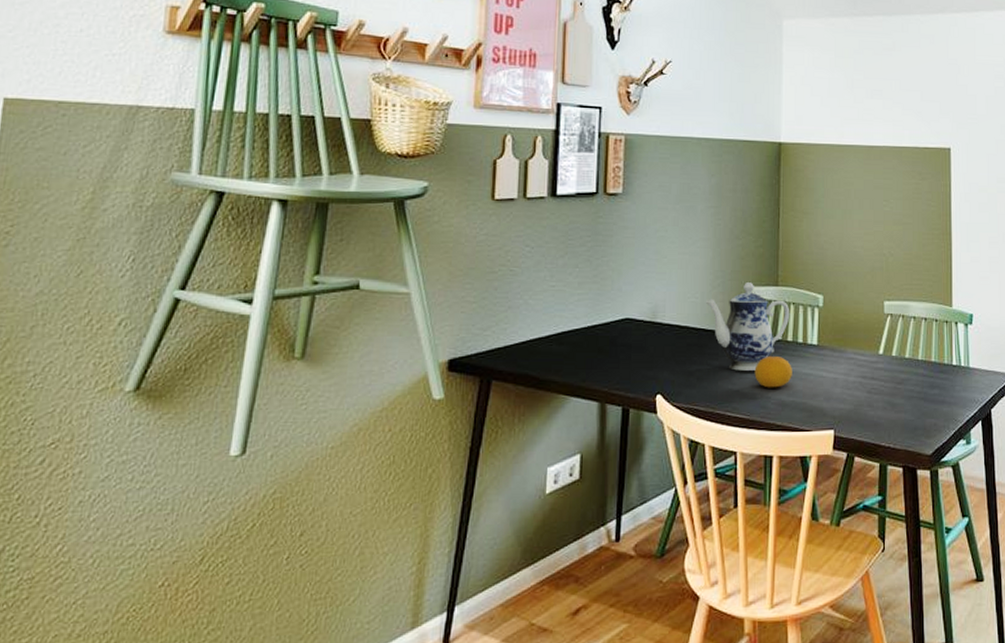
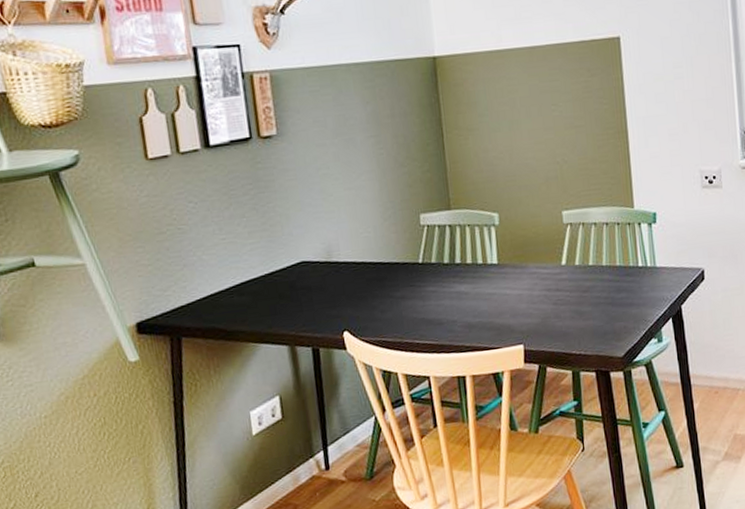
teapot: present [705,282,790,371] -> none [378,209,467,300]
fruit: present [754,355,792,388] -> none [437,279,476,312]

